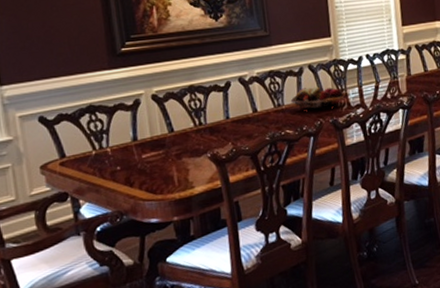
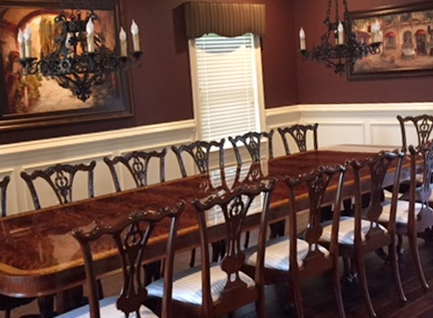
fruit basket: present [290,86,345,110] -> none [153,167,207,191]

